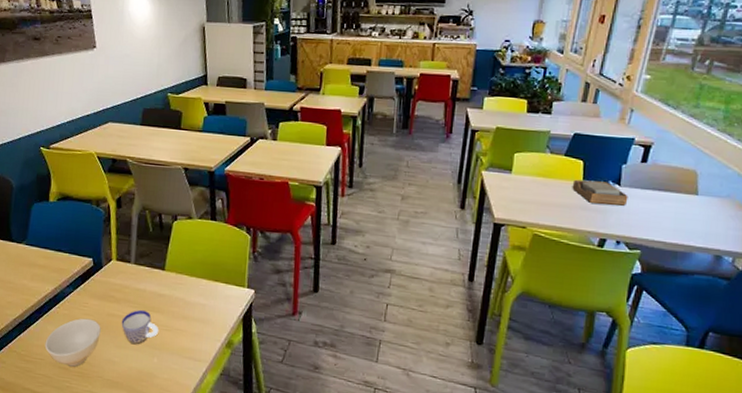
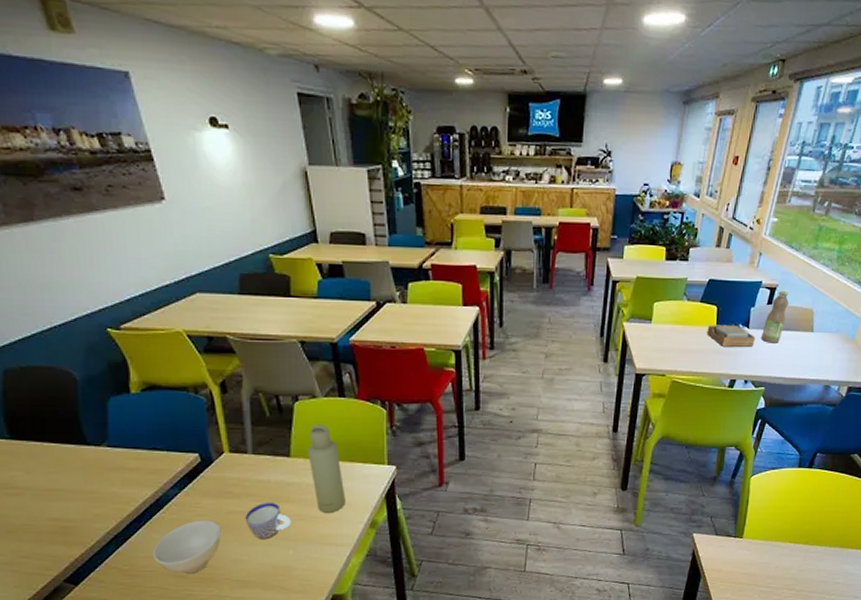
bottle: none [179,243,208,328] -> present [308,425,346,513]
juice bottle: none [634,148,666,204] -> present [760,290,789,343]

